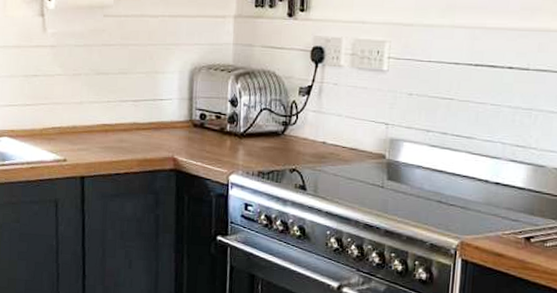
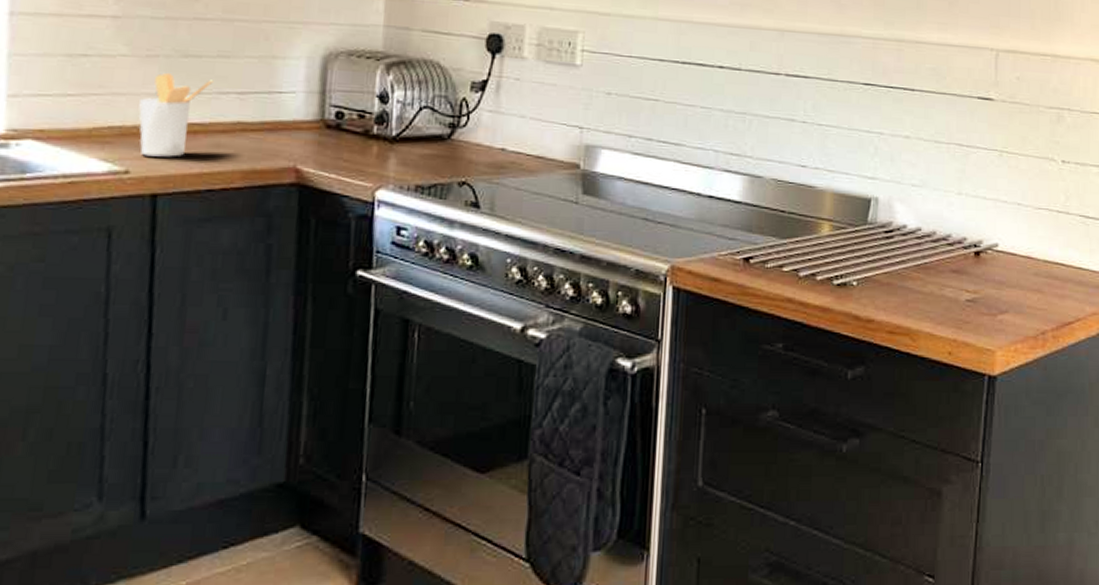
utensil holder: none [70,86,117,150] -> present [139,72,214,157]

